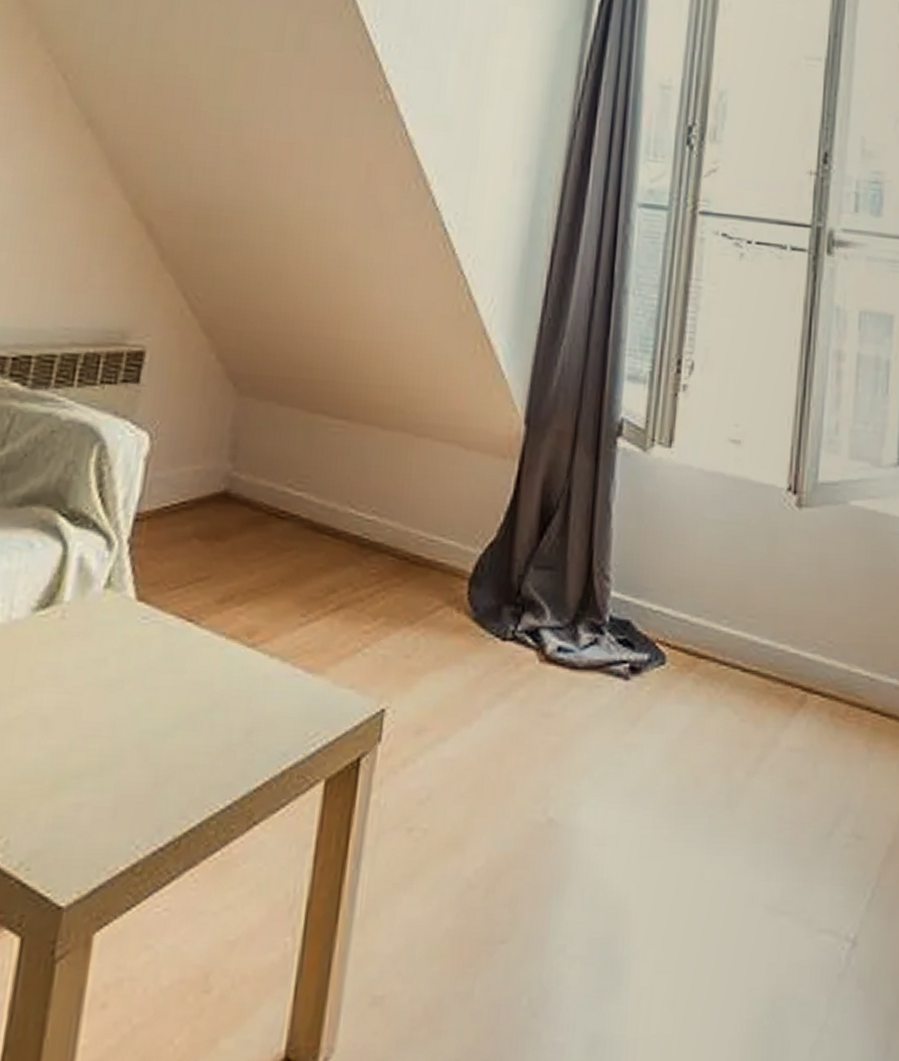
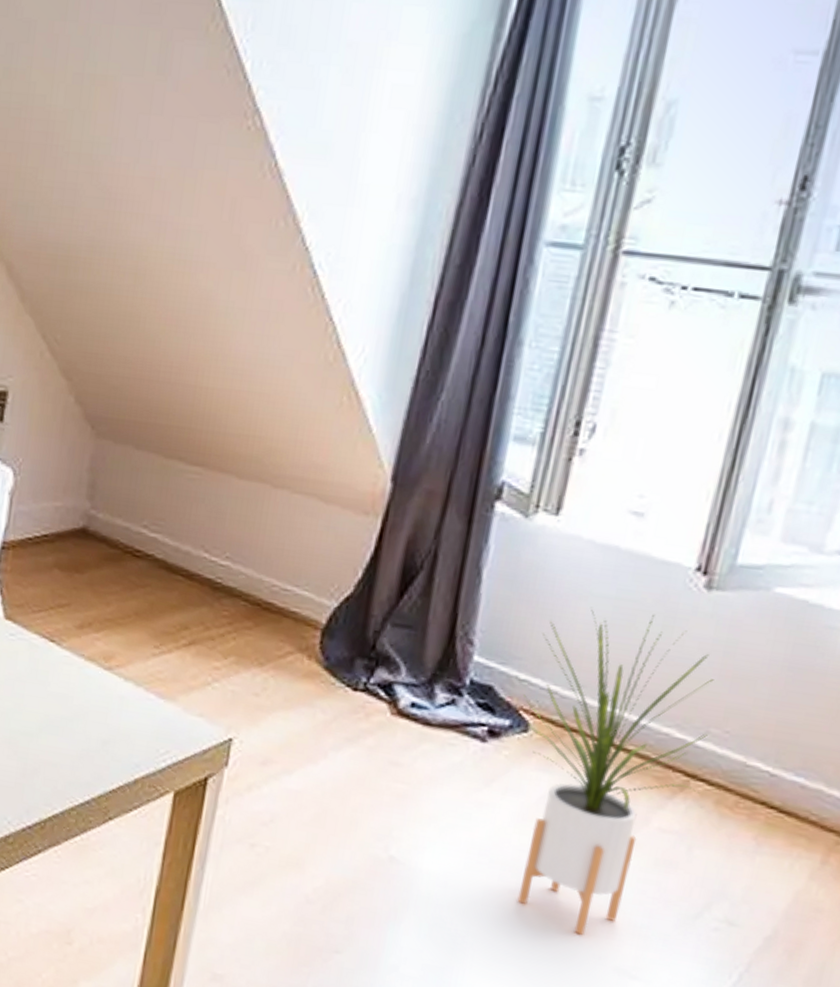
house plant: none [658,534,817,875] -> present [517,610,714,935]

